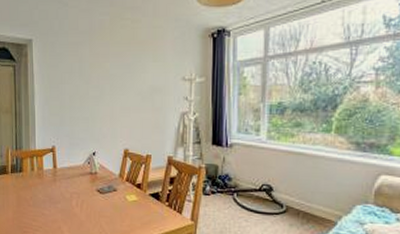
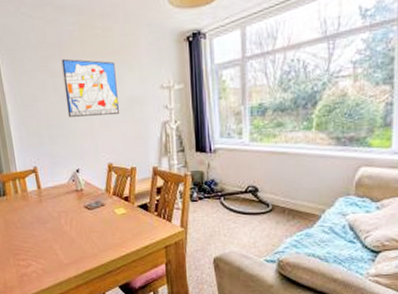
wall art: none [90,45,140,101] -> present [61,58,119,117]

